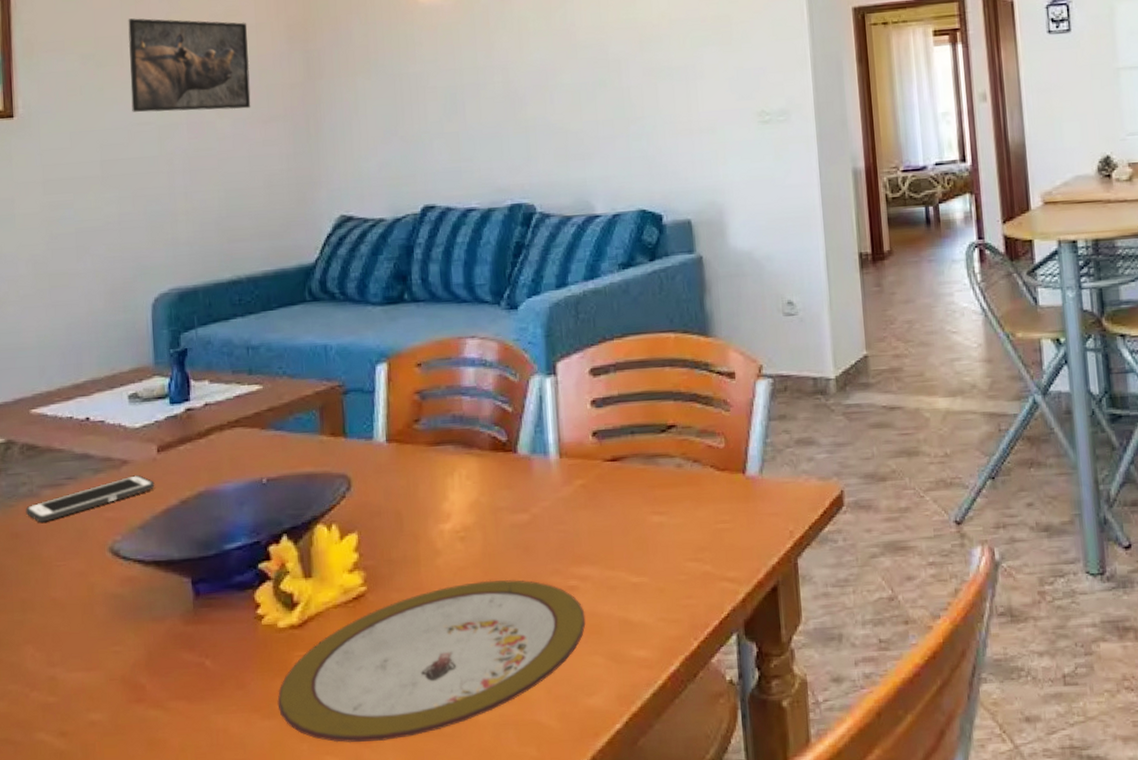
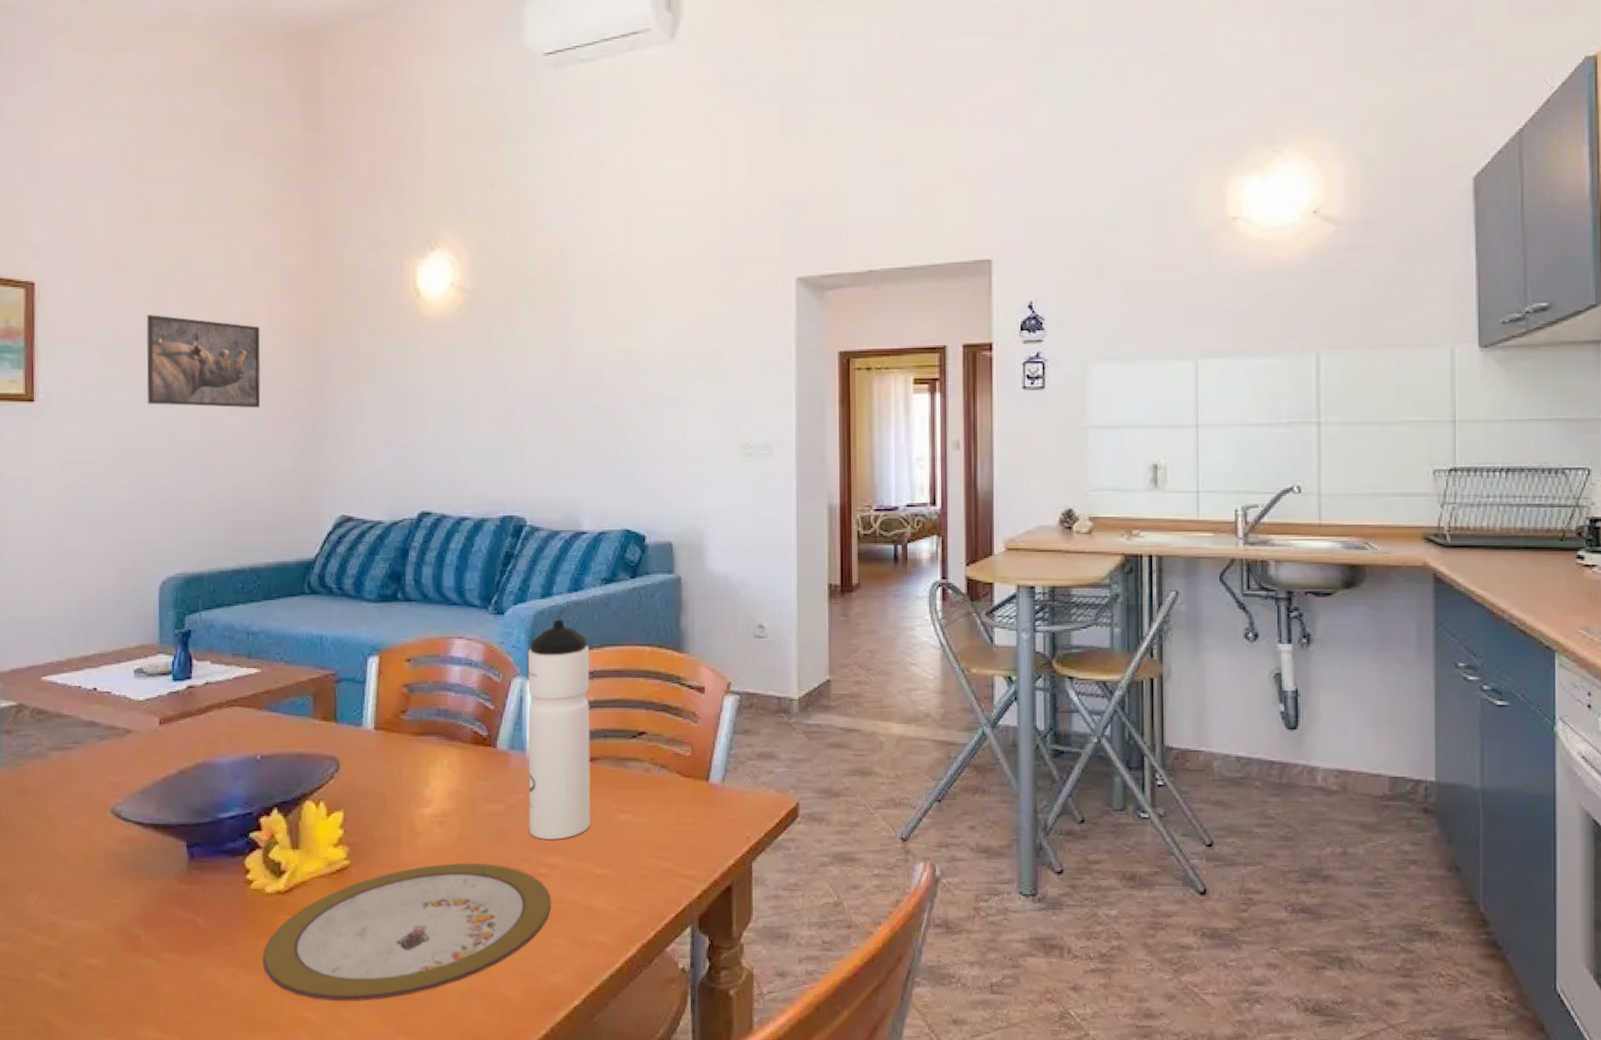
cell phone: present [25,475,155,523] -> none [34,744,156,782]
water bottle: none [545,311,622,549] -> present [527,620,591,840]

